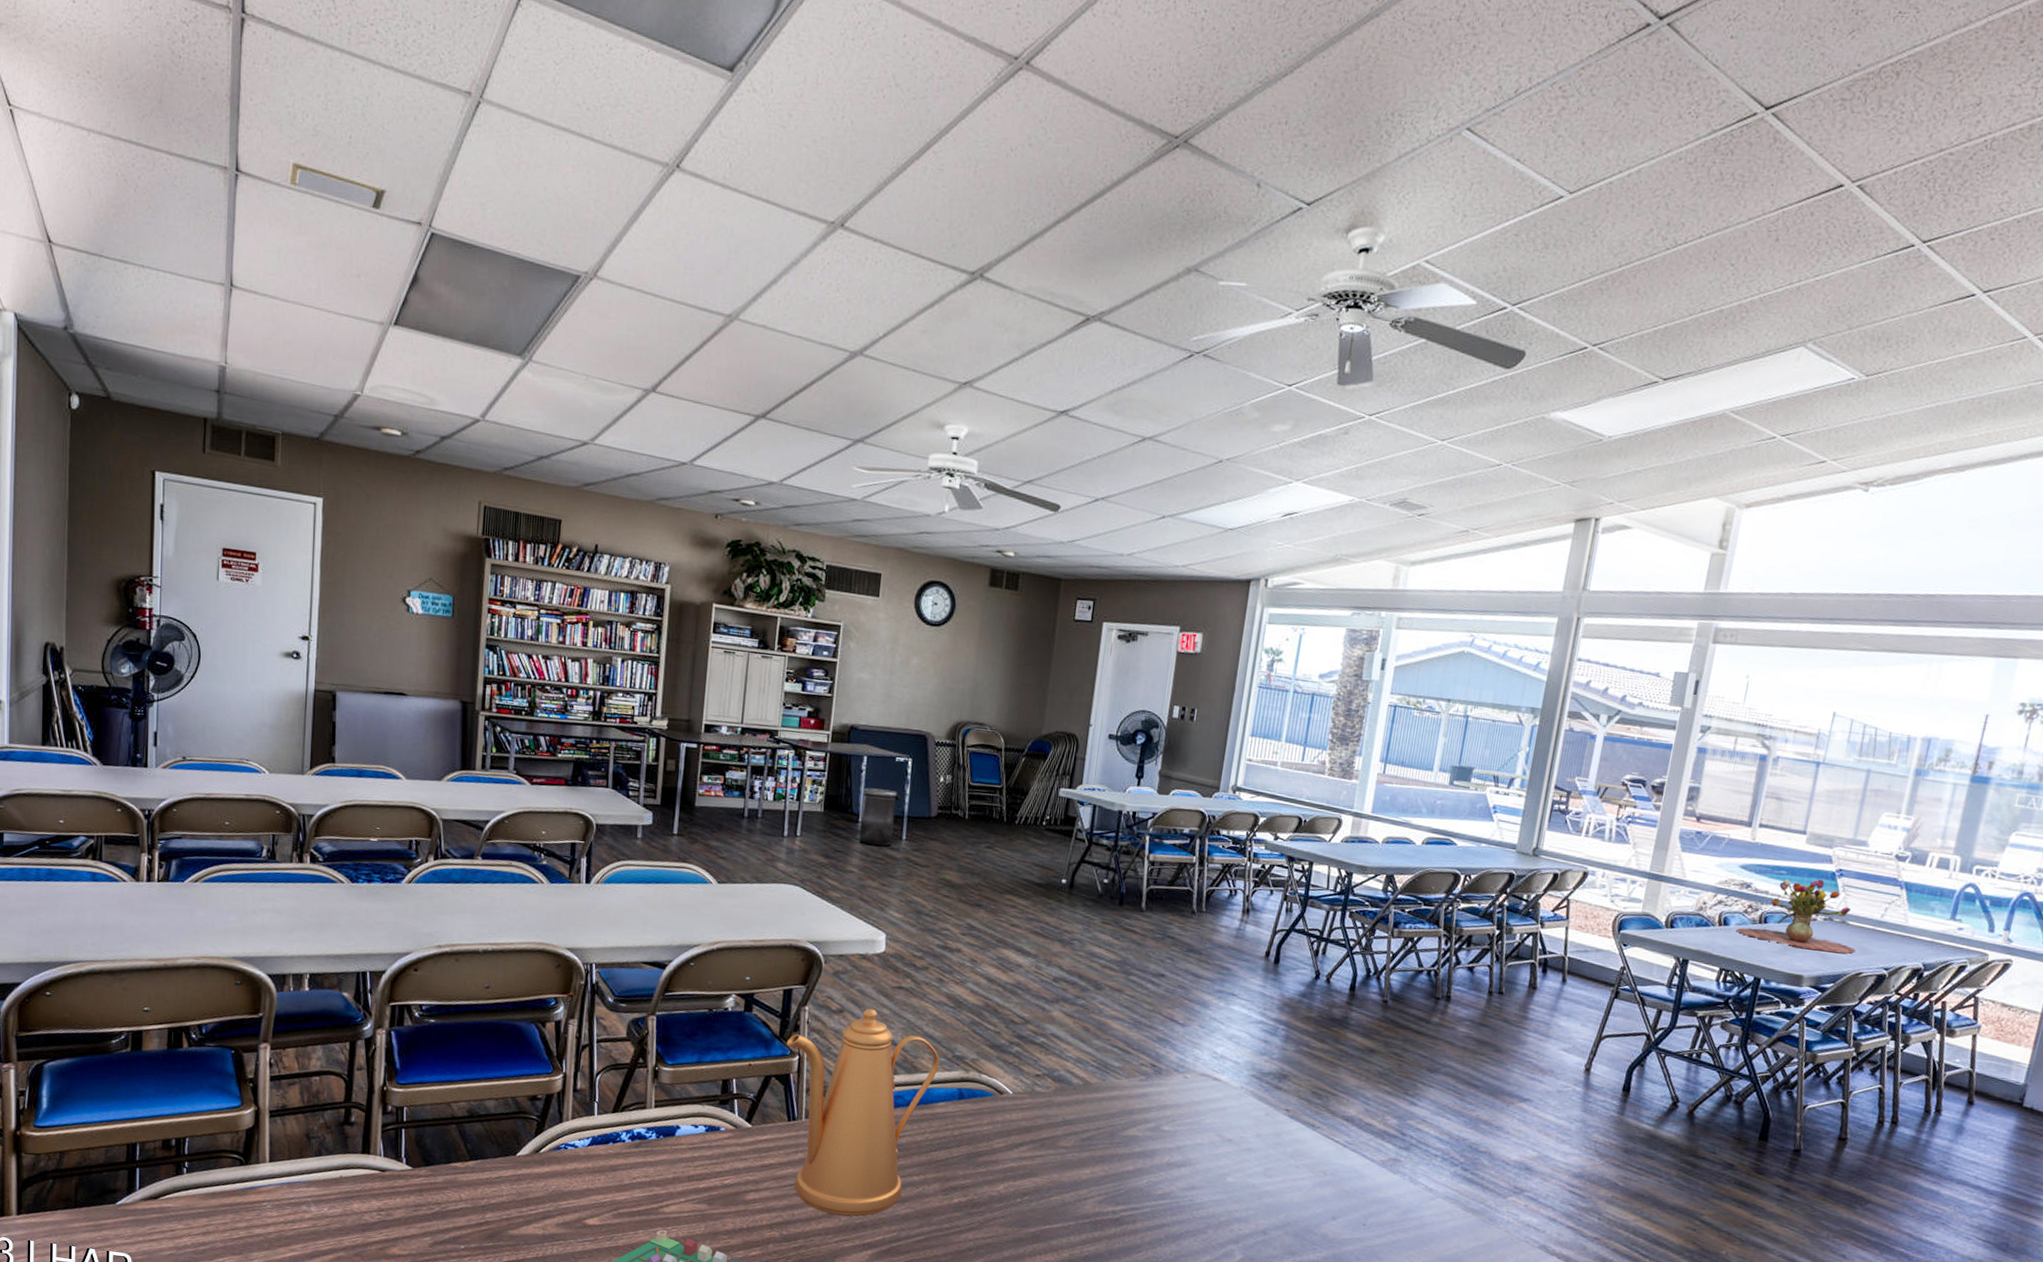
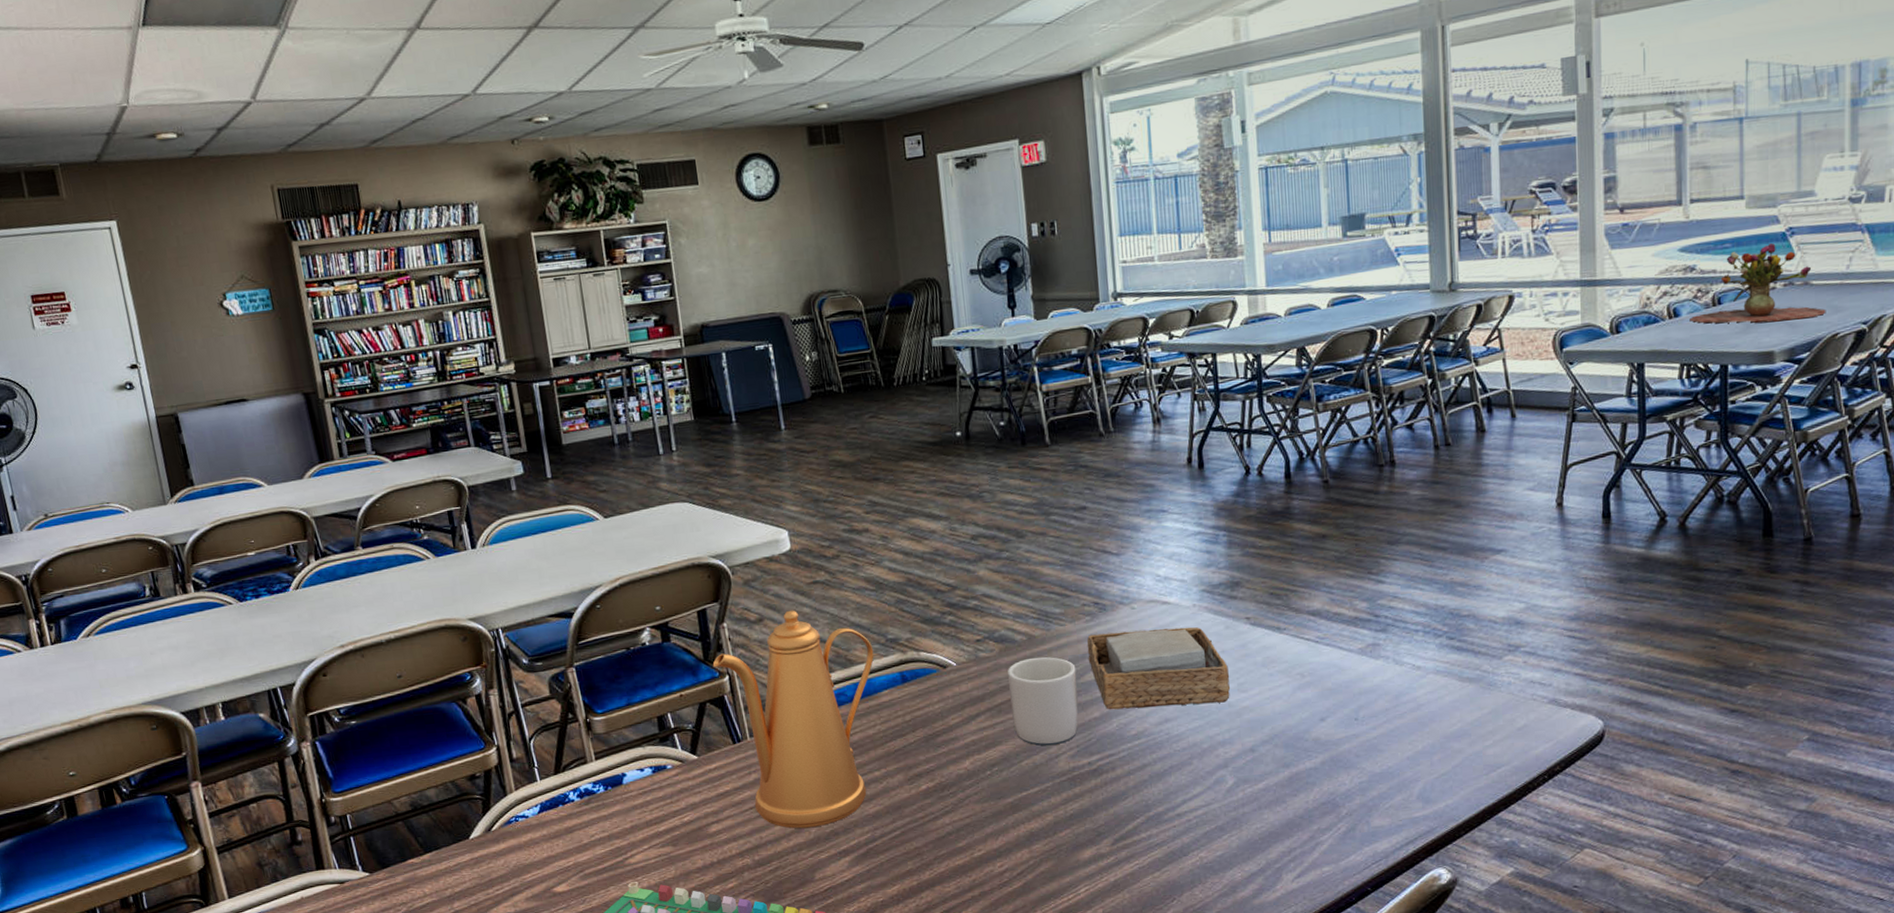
pedal bin: present [852,787,901,848] -> none [730,381,772,445]
mug: none [1052,1102,1122,1188] -> present [1007,656,1079,746]
napkin holder: none [1134,1093,1260,1183] -> present [1086,627,1231,710]

